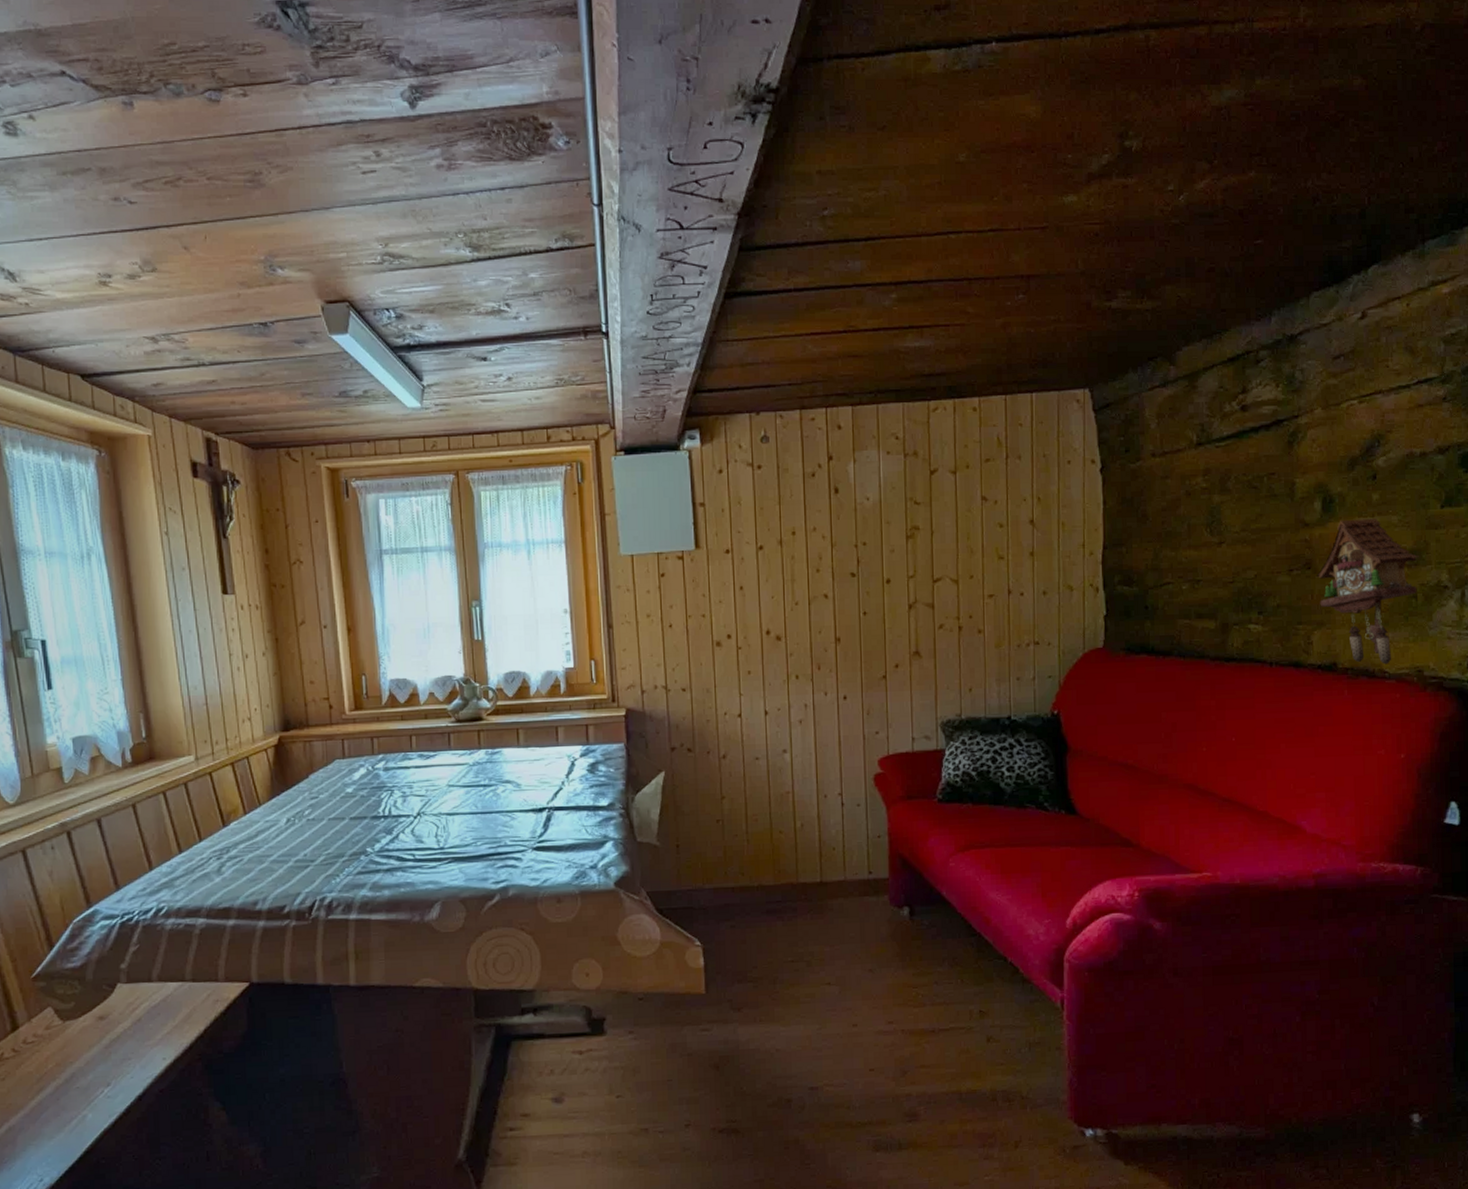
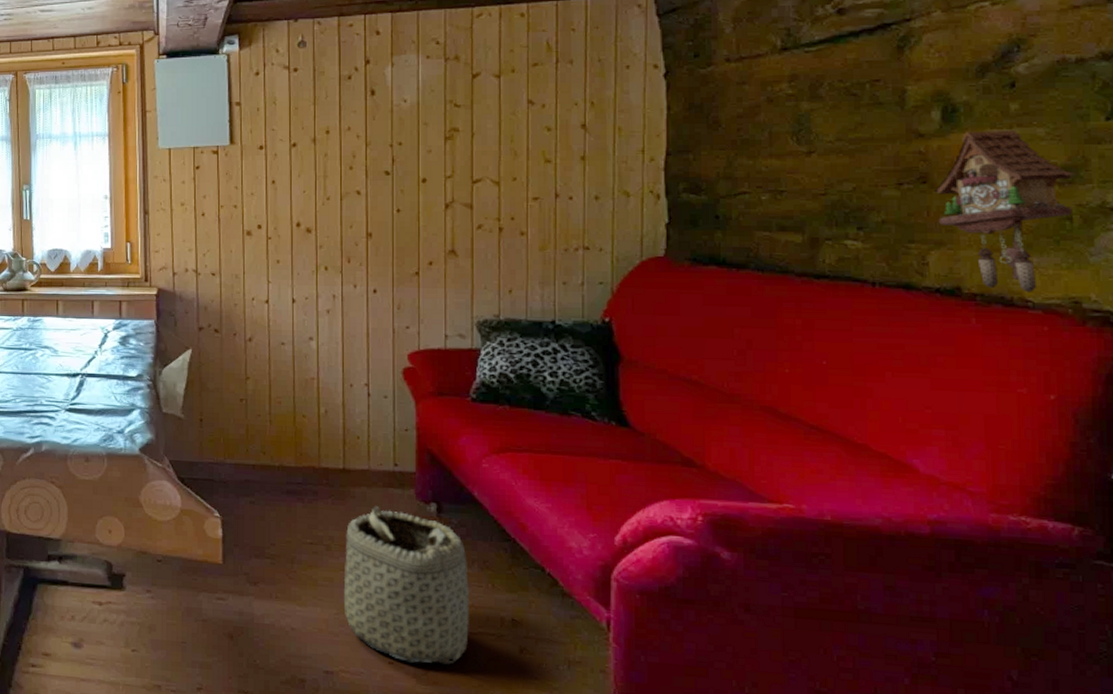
basket: none [824,915,943,1067] -> present [343,505,470,665]

